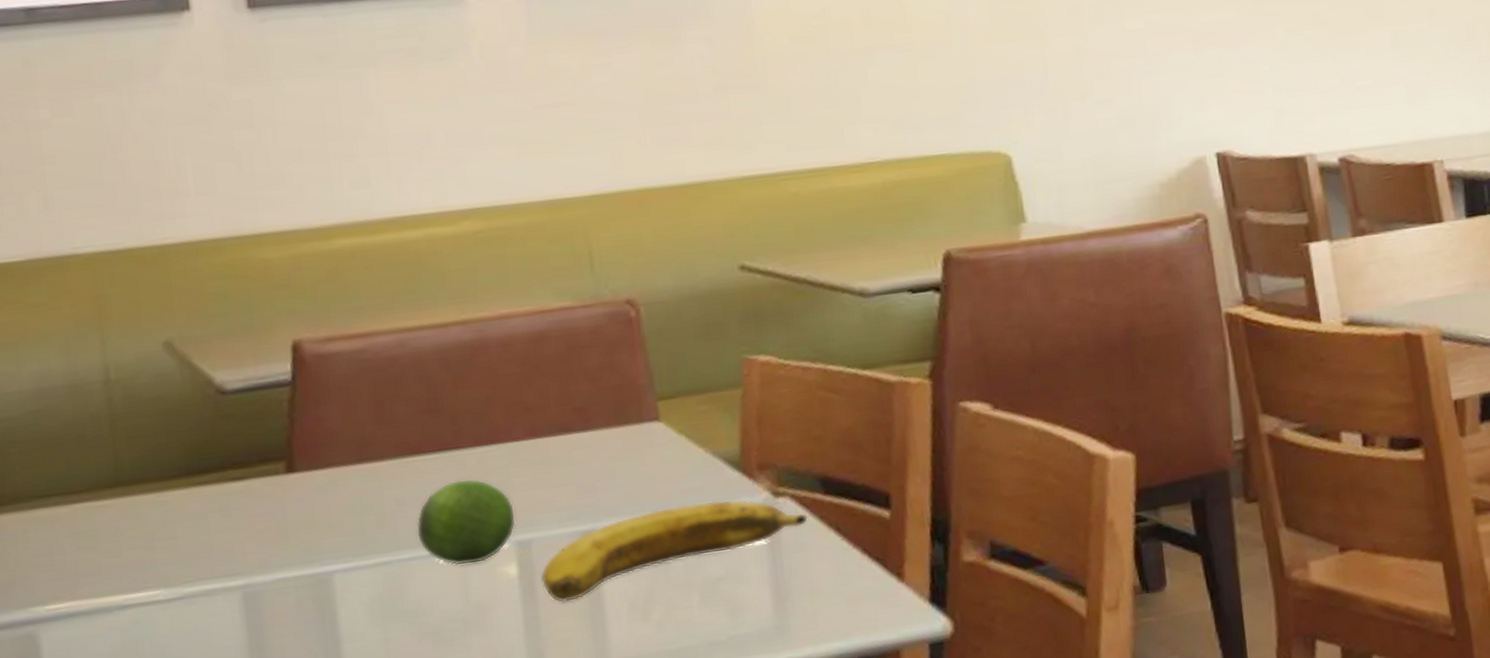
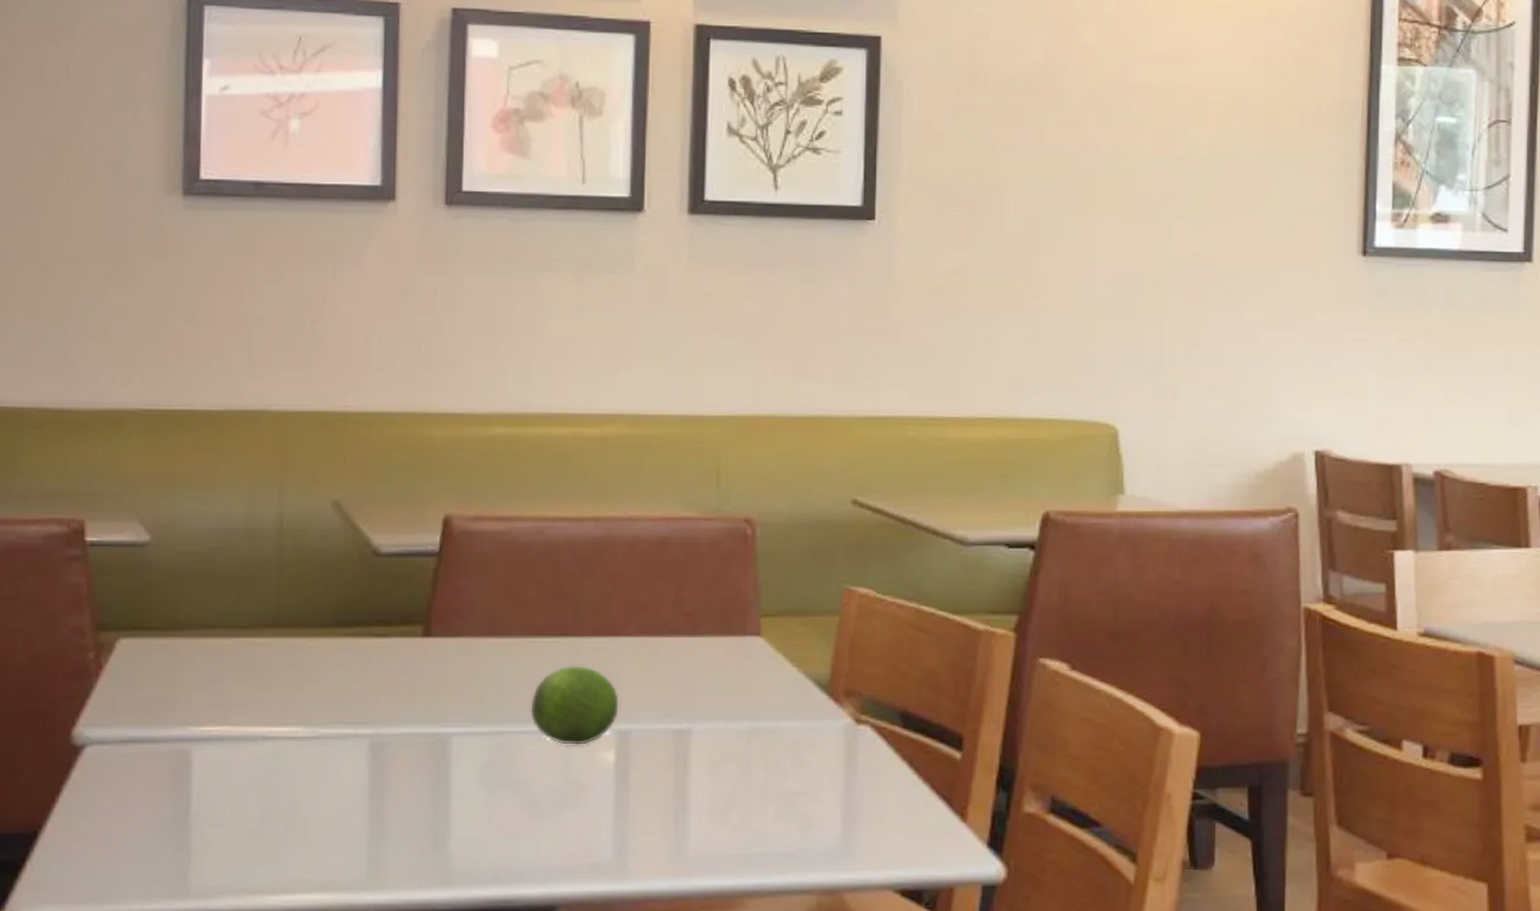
banana: present [540,499,808,603] -> none [634,719,884,795]

